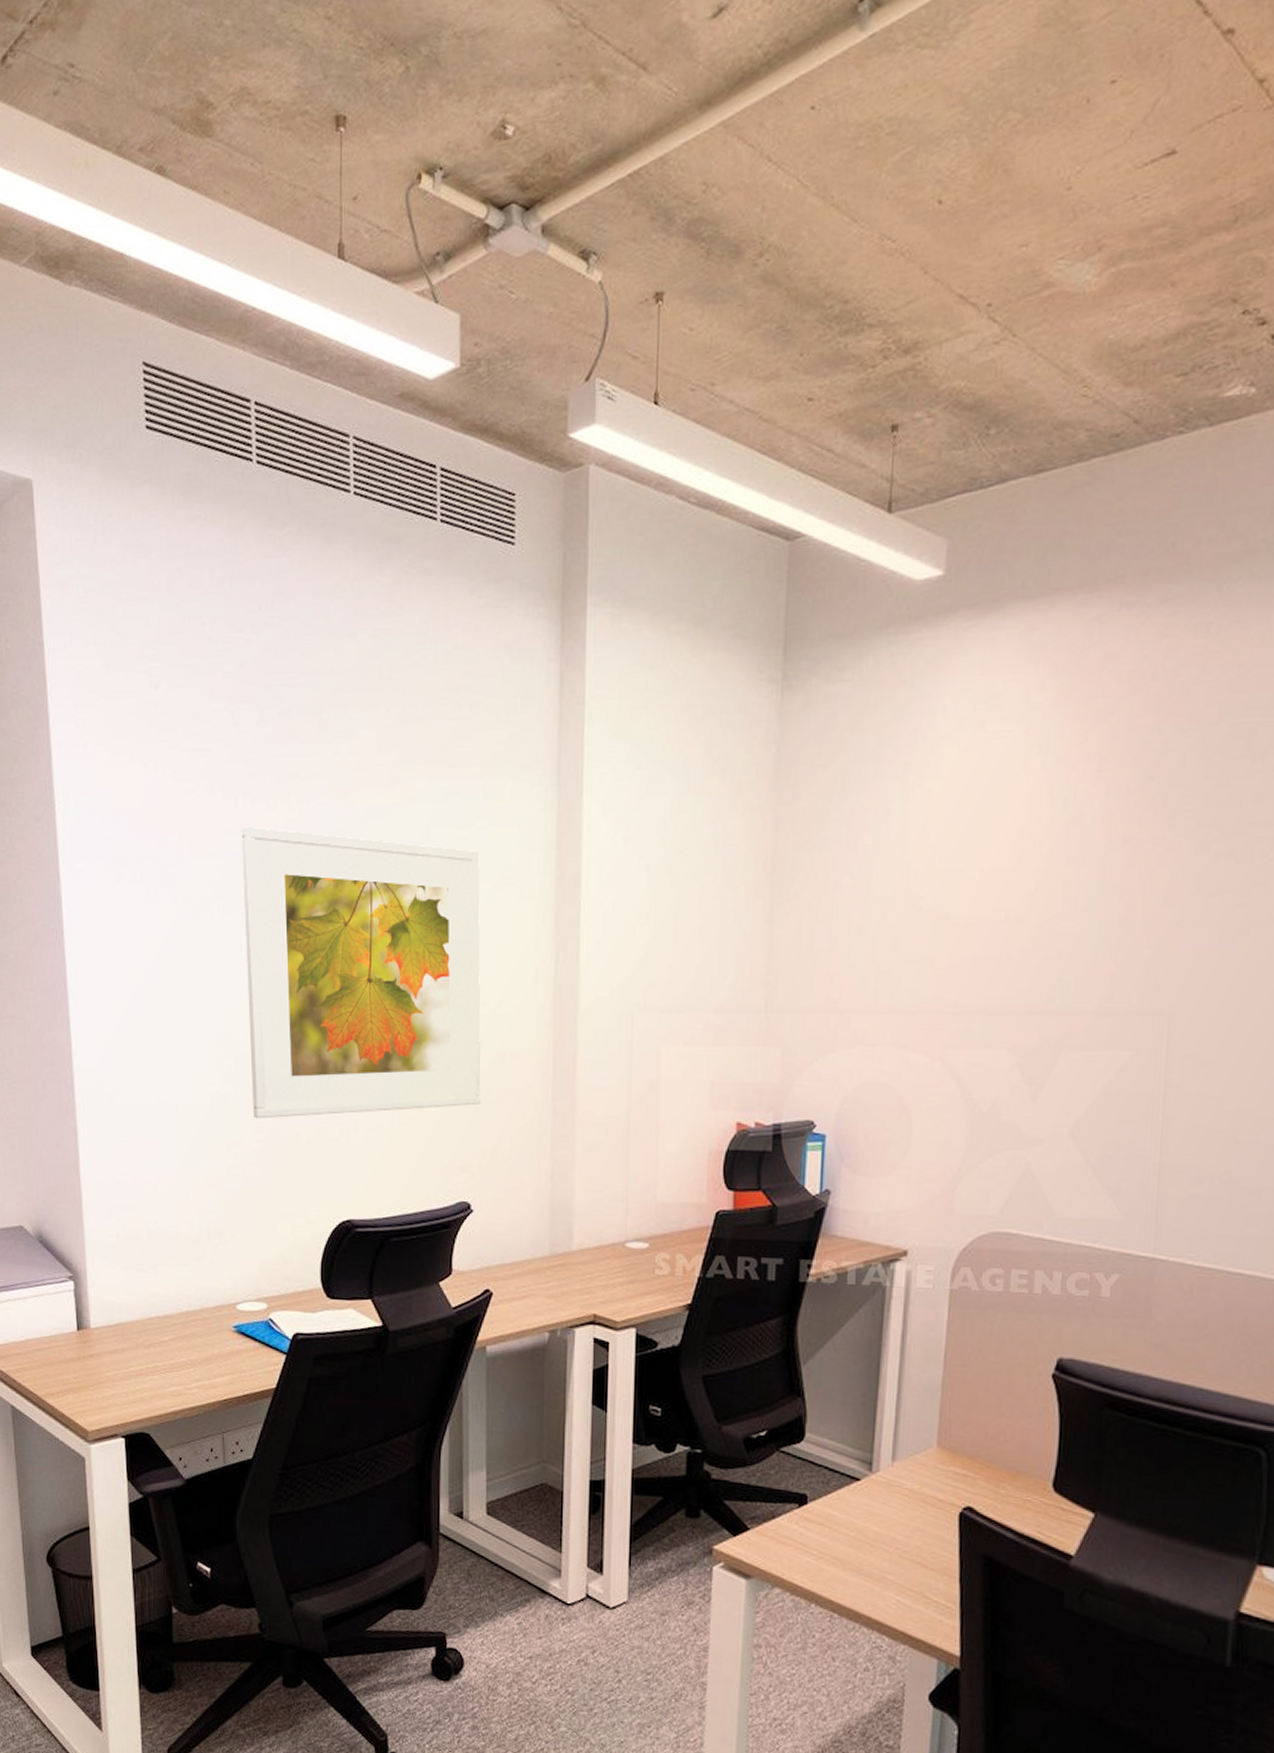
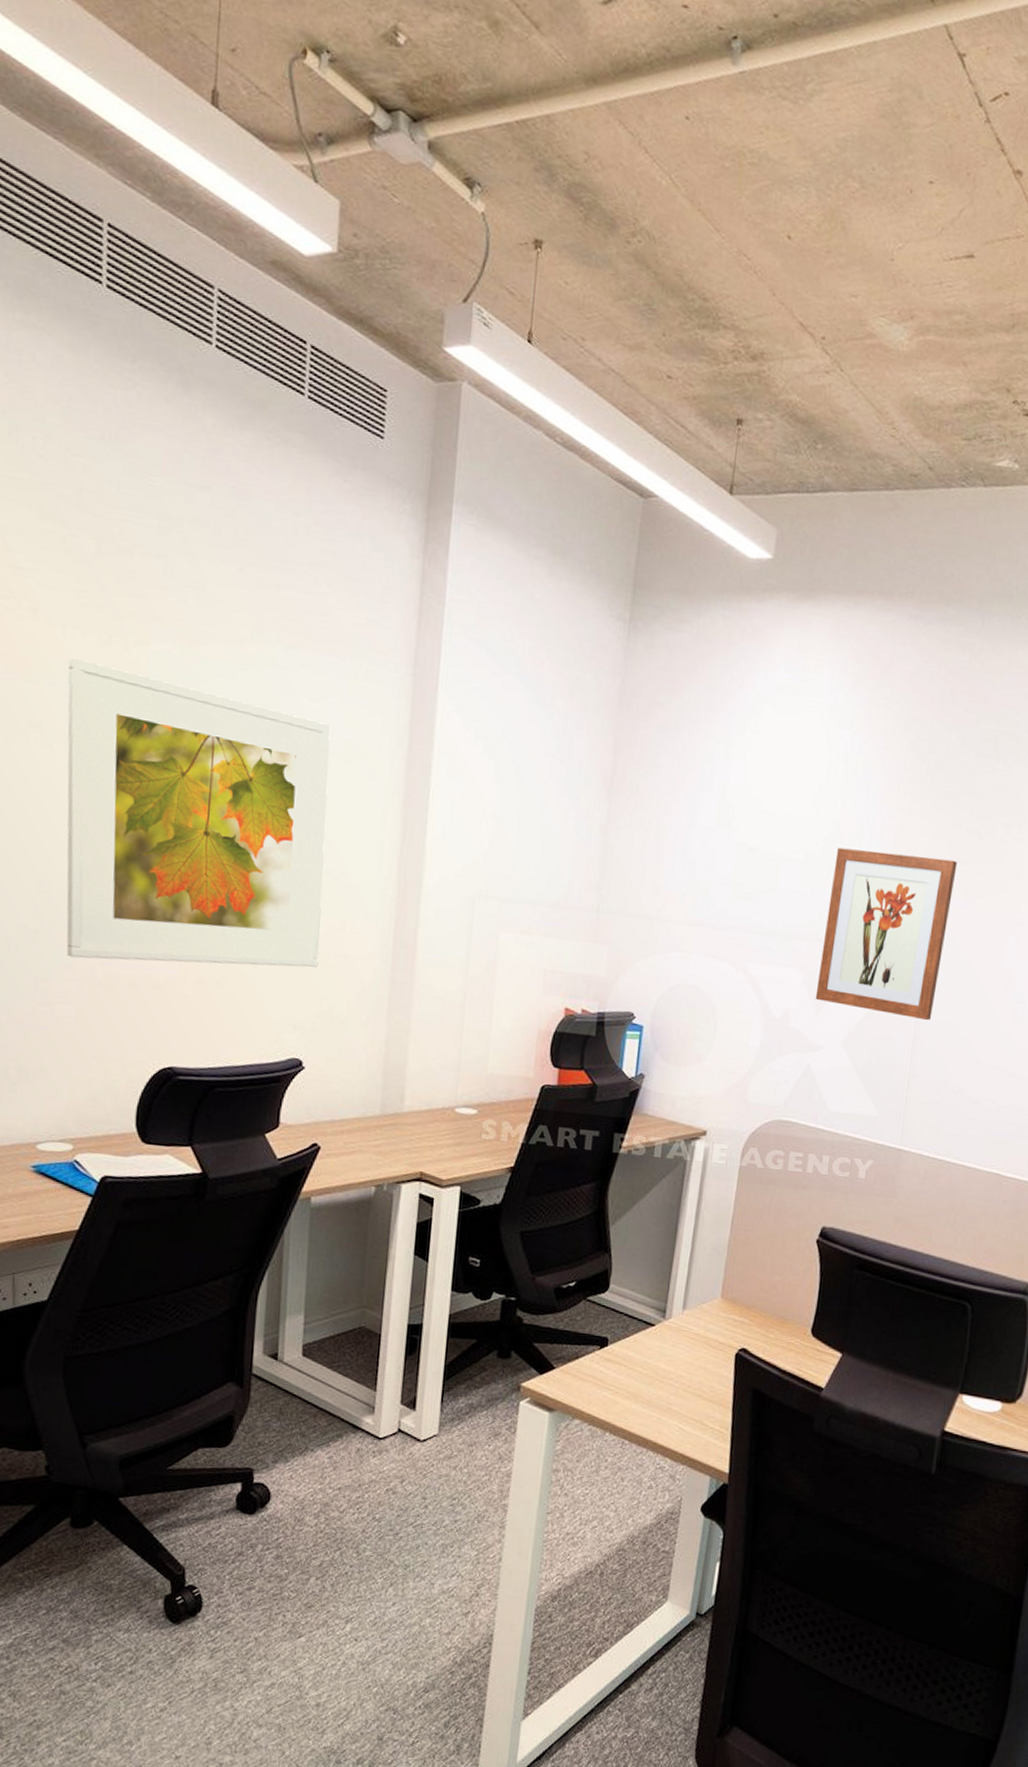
wall art: none [1031,893,1207,1097] -> present [815,847,958,1021]

